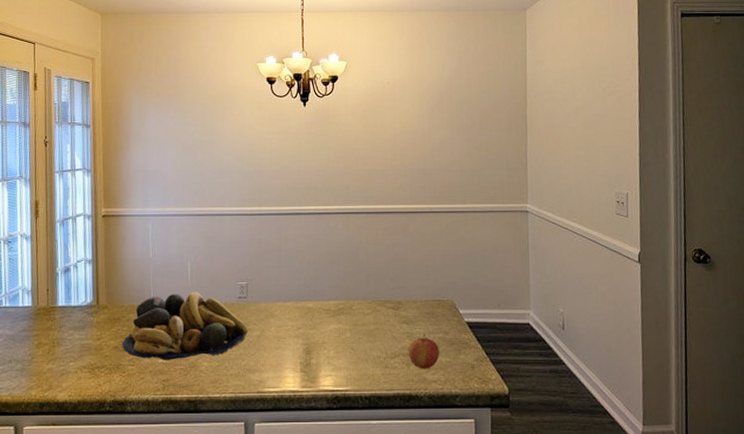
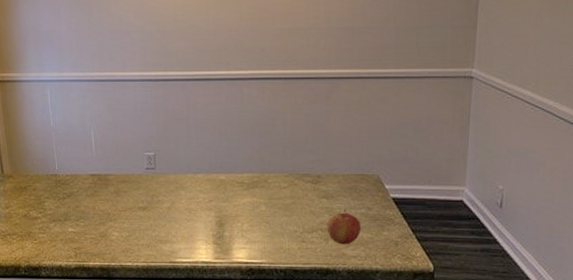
fruit bowl: present [122,291,248,360] -> none [30,162,157,230]

